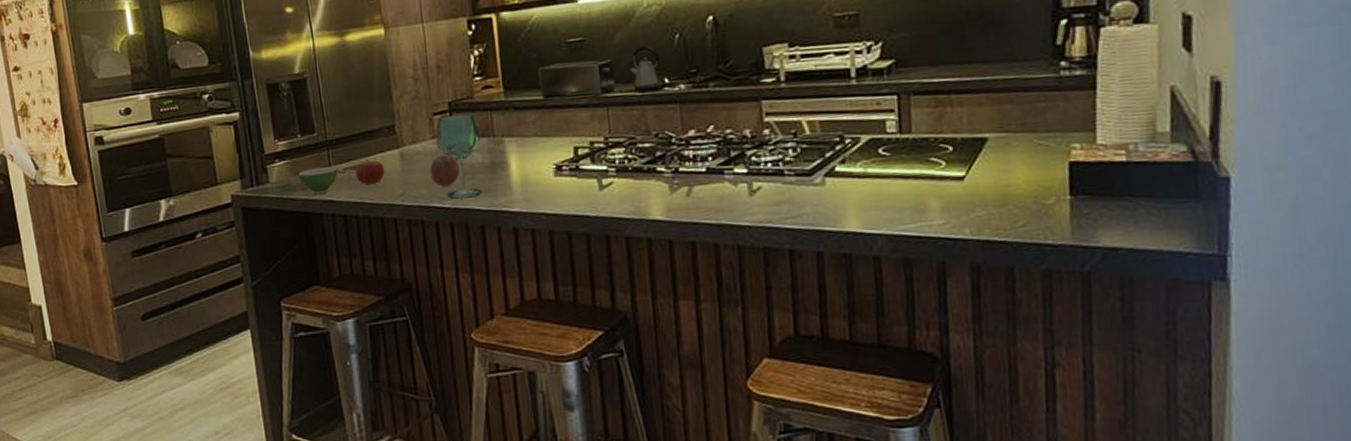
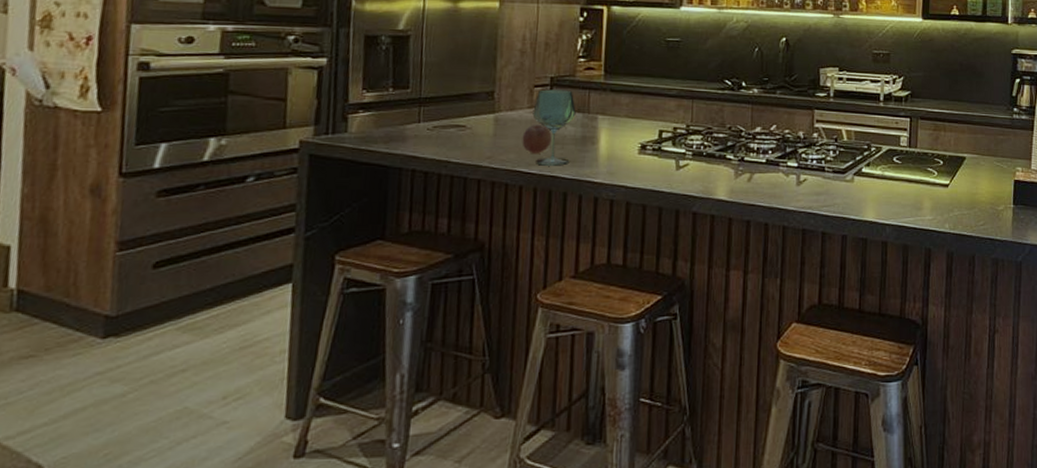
bowl: present [297,166,339,195] -> none [380,123,429,149]
fruit: present [355,159,385,184] -> none [444,120,477,144]
toaster: present [538,59,616,99] -> none [636,57,703,89]
kettle: present [630,46,664,93] -> none [715,54,741,92]

